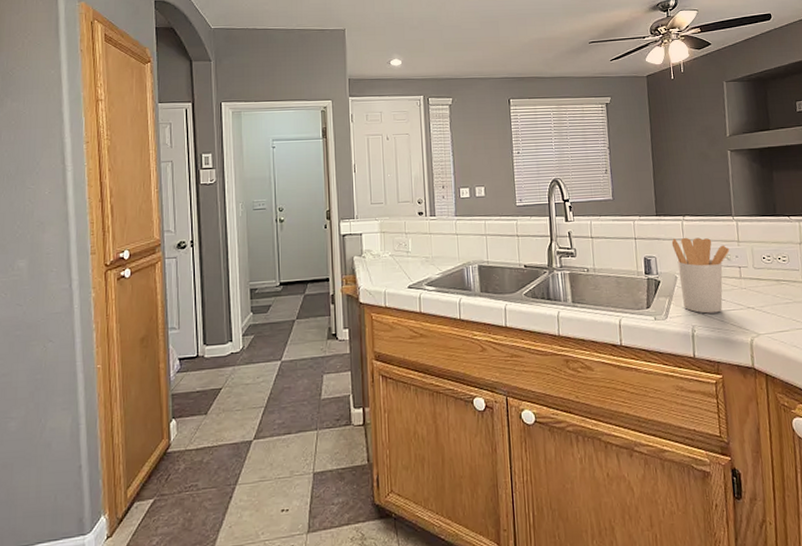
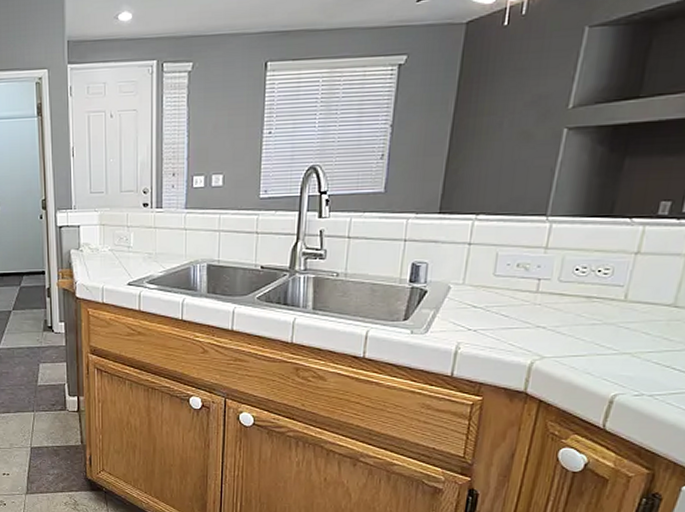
utensil holder: present [671,237,730,314] -> none [452,240,532,330]

